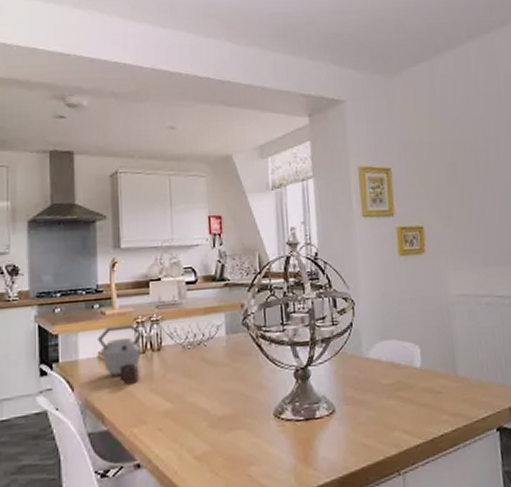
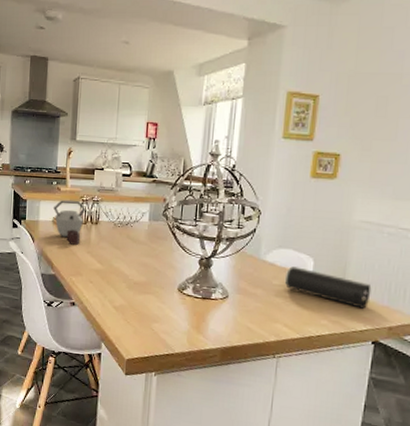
speaker: none [393,358,485,393] -> present [284,266,372,309]

